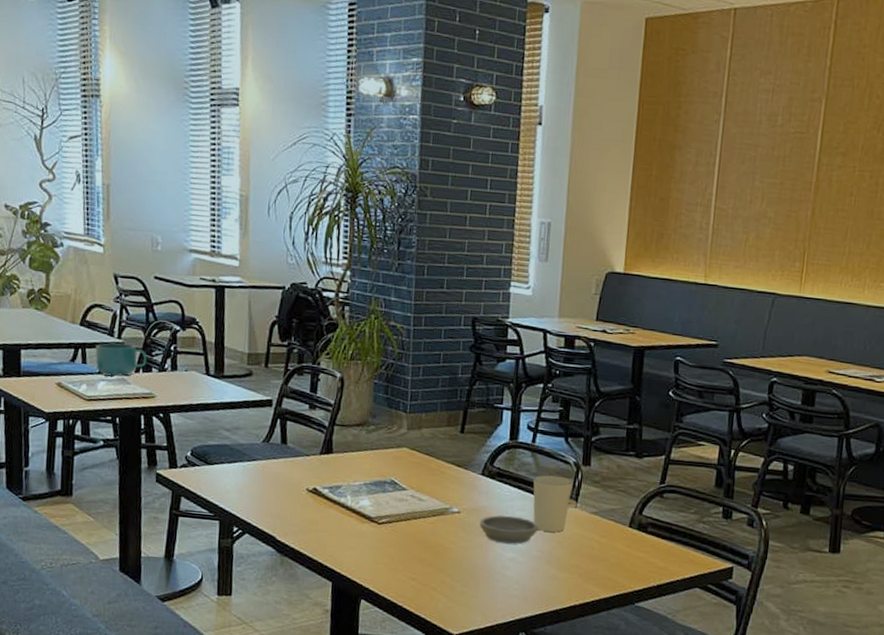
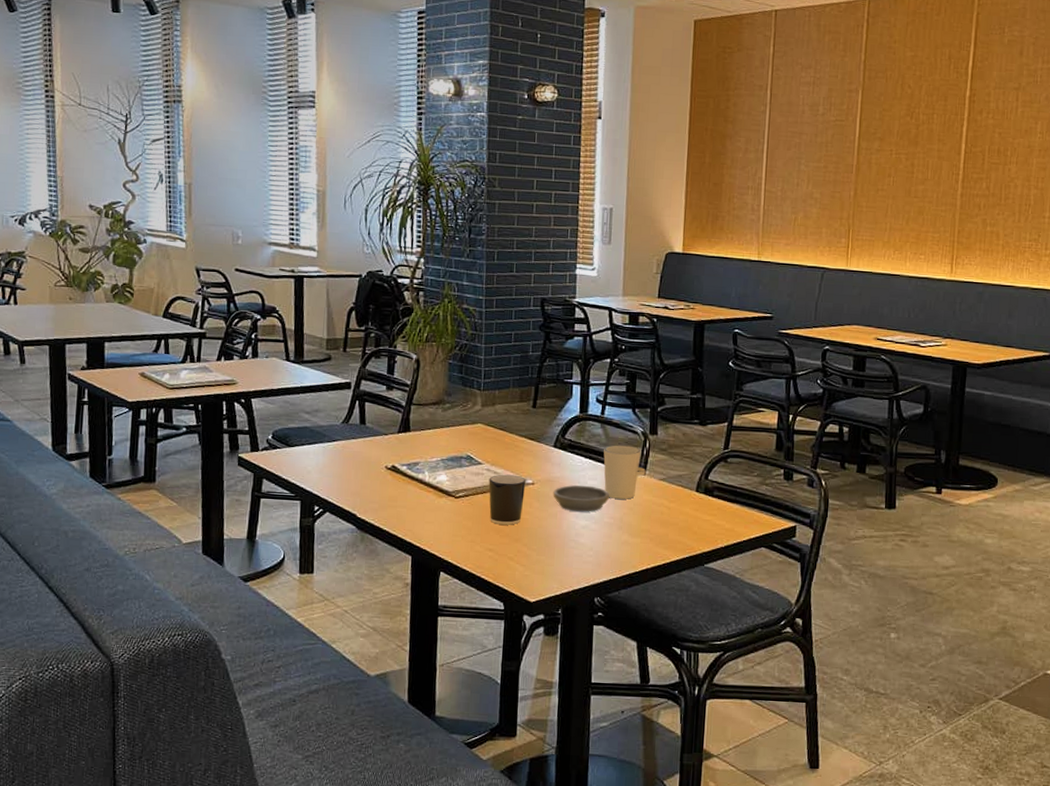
cup: present [95,343,147,376] -> none [178,333,229,365]
mug: none [412,501,452,555] -> present [488,474,527,525]

